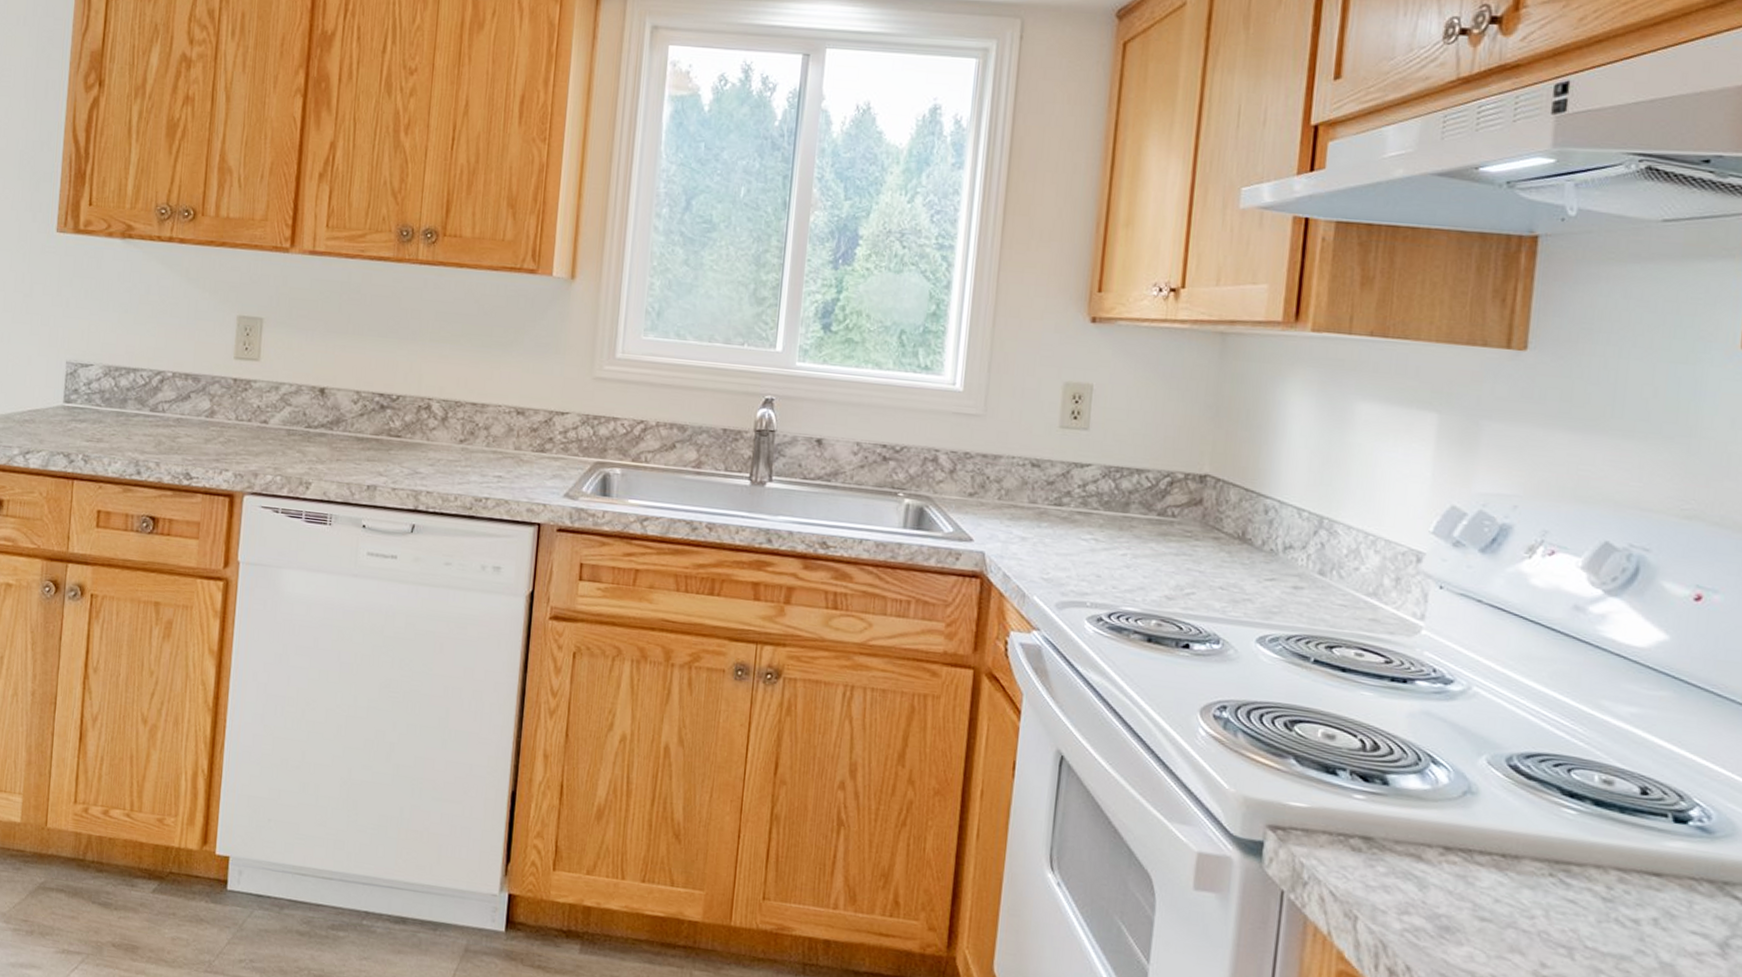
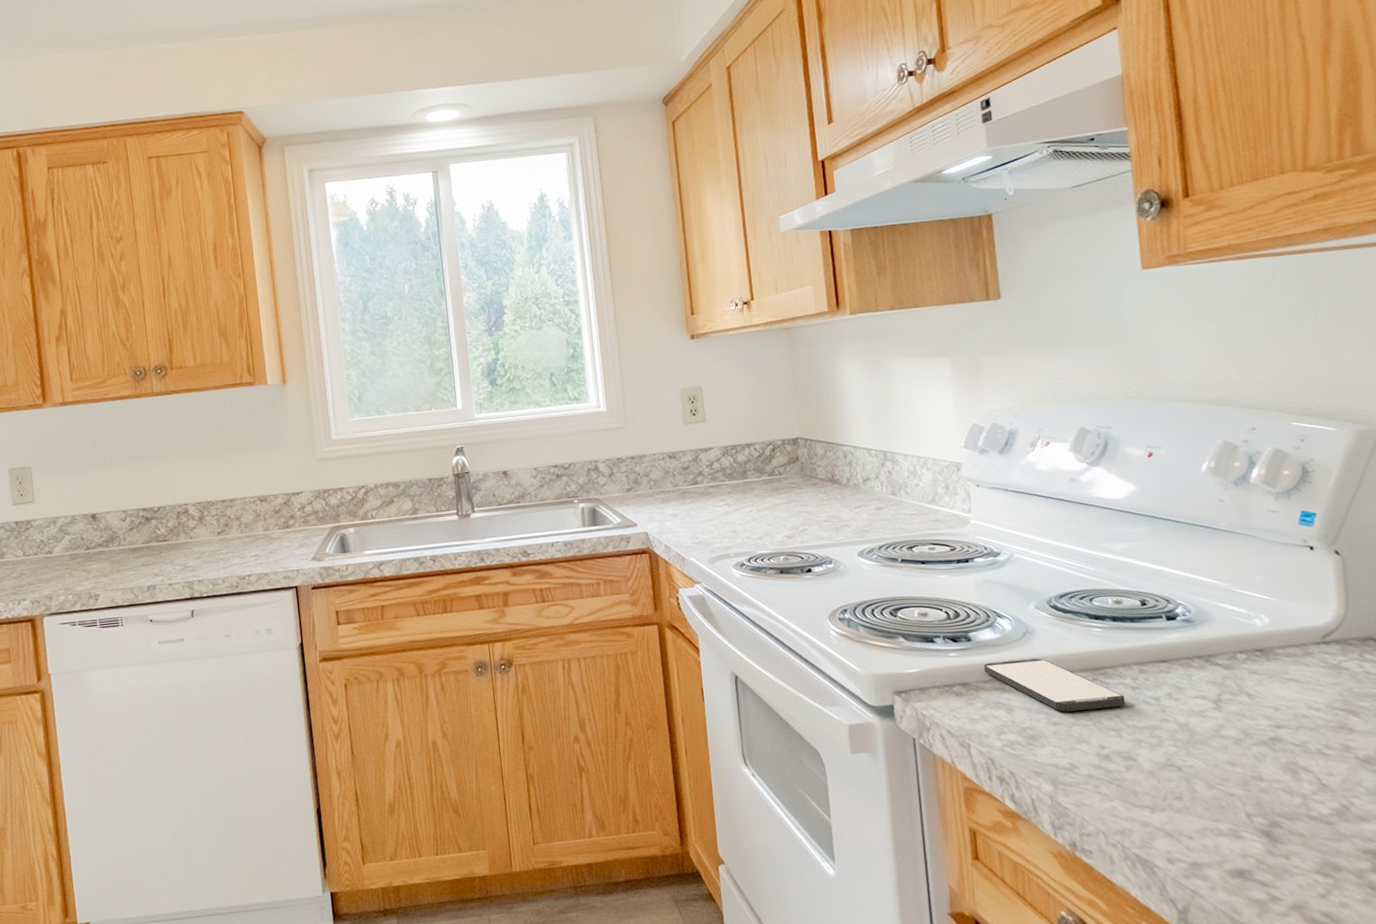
smartphone: none [1398,818,1589,919] -> present [984,658,1125,712]

